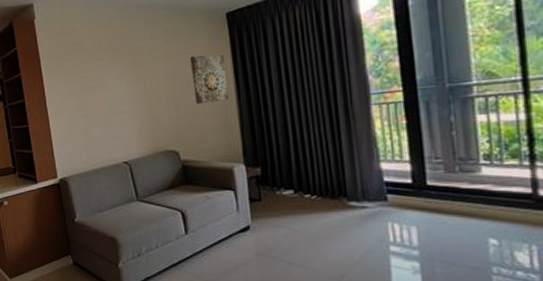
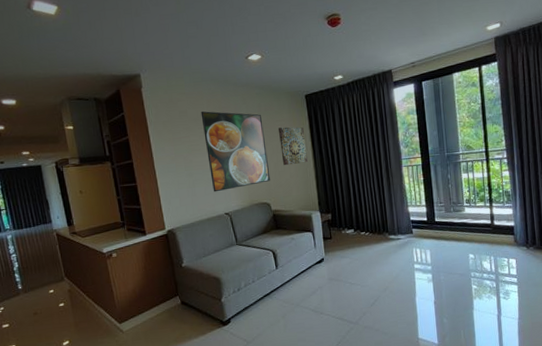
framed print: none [97,40,180,137] -> present [201,111,271,192]

